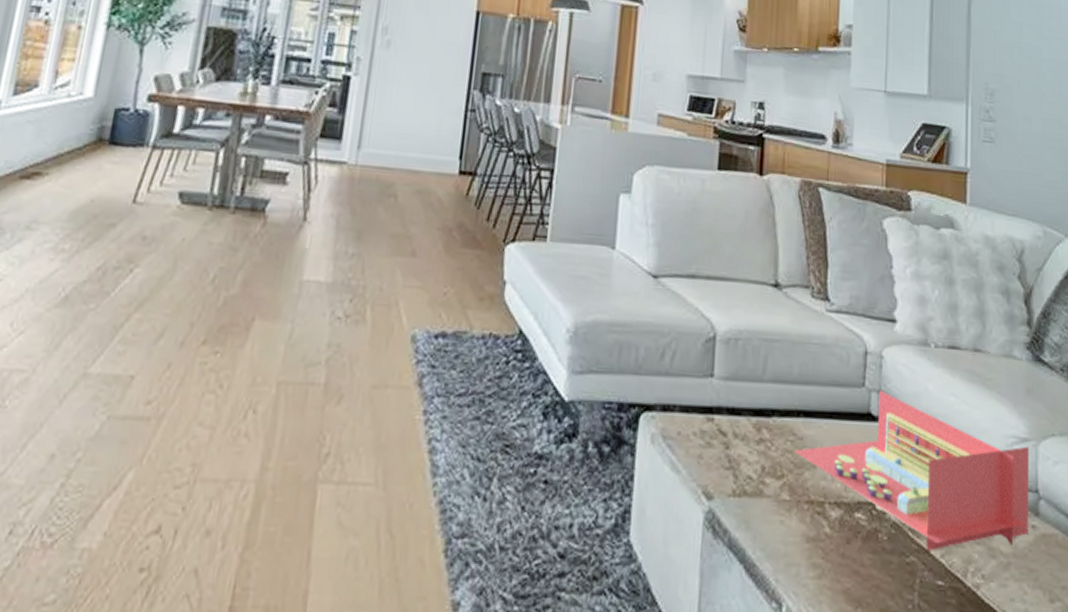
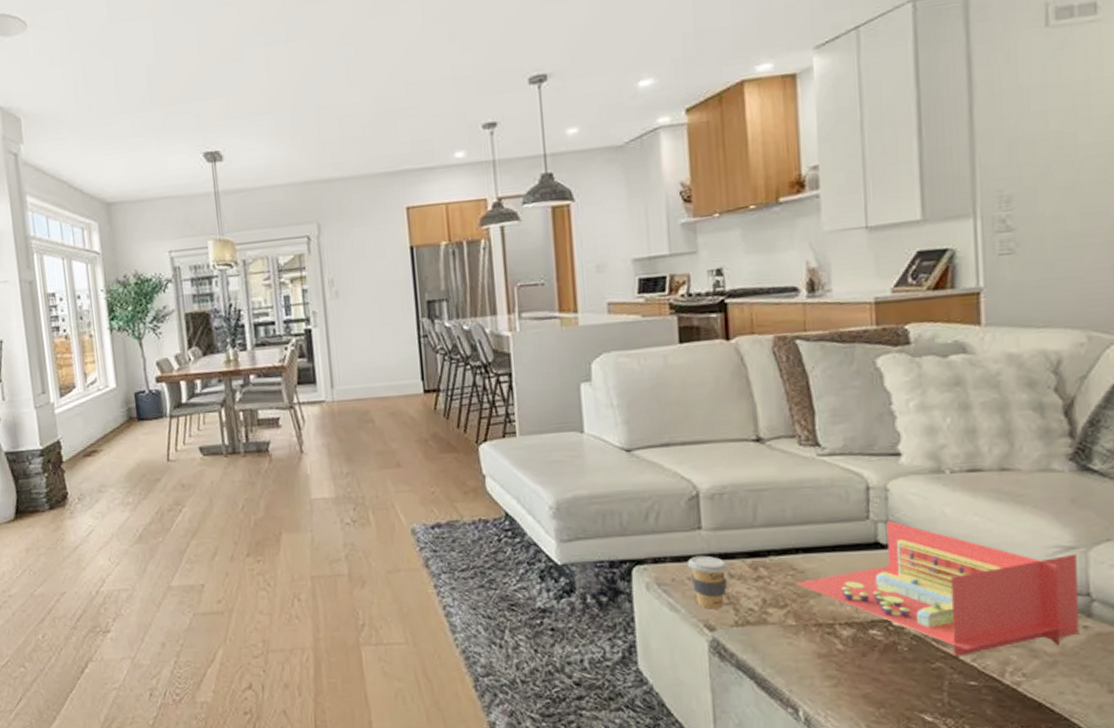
coffee cup: none [694,407,734,473] -> present [687,555,728,609]

